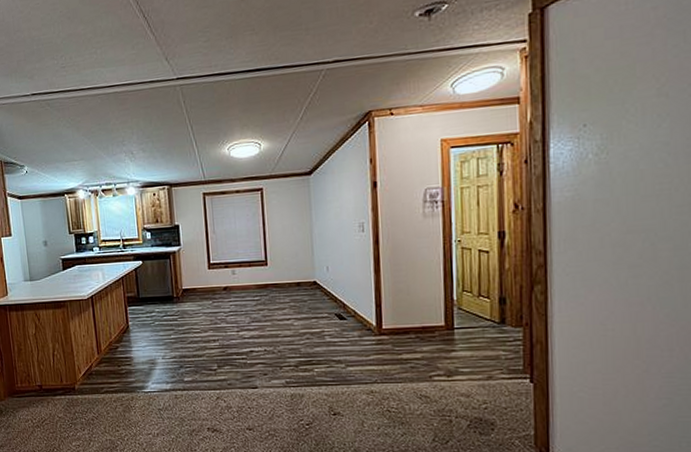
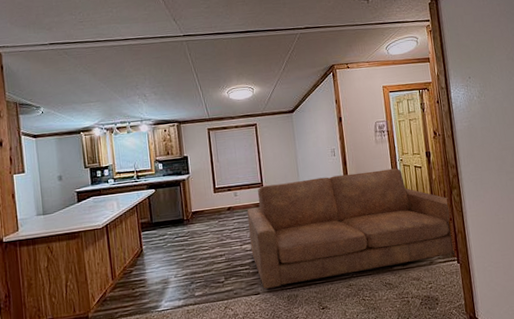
sofa: none [246,251,531,385] -> present [247,168,457,290]

